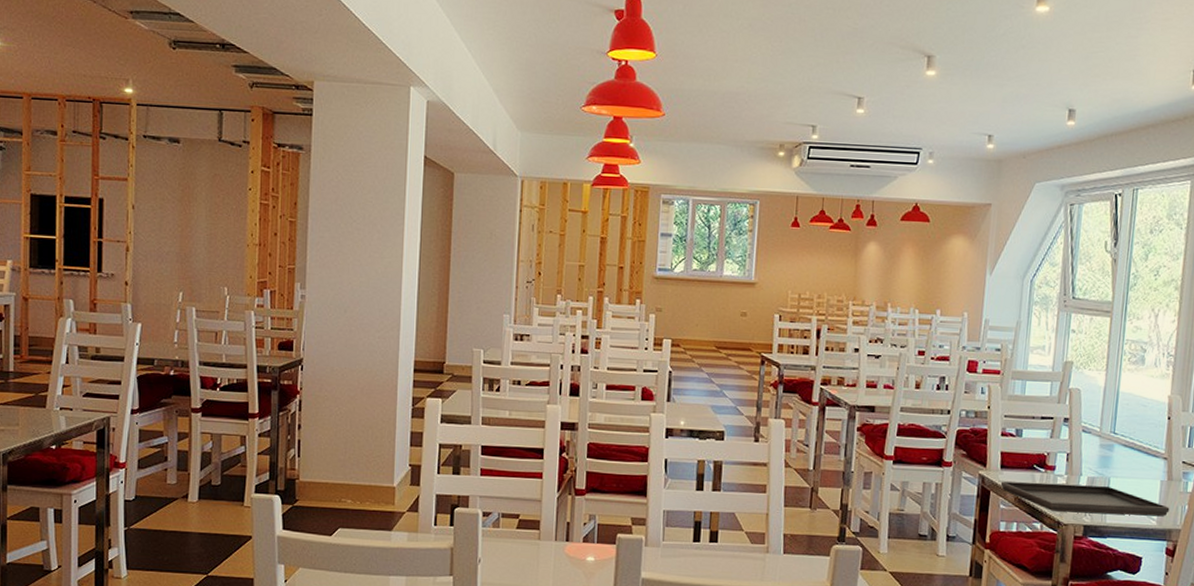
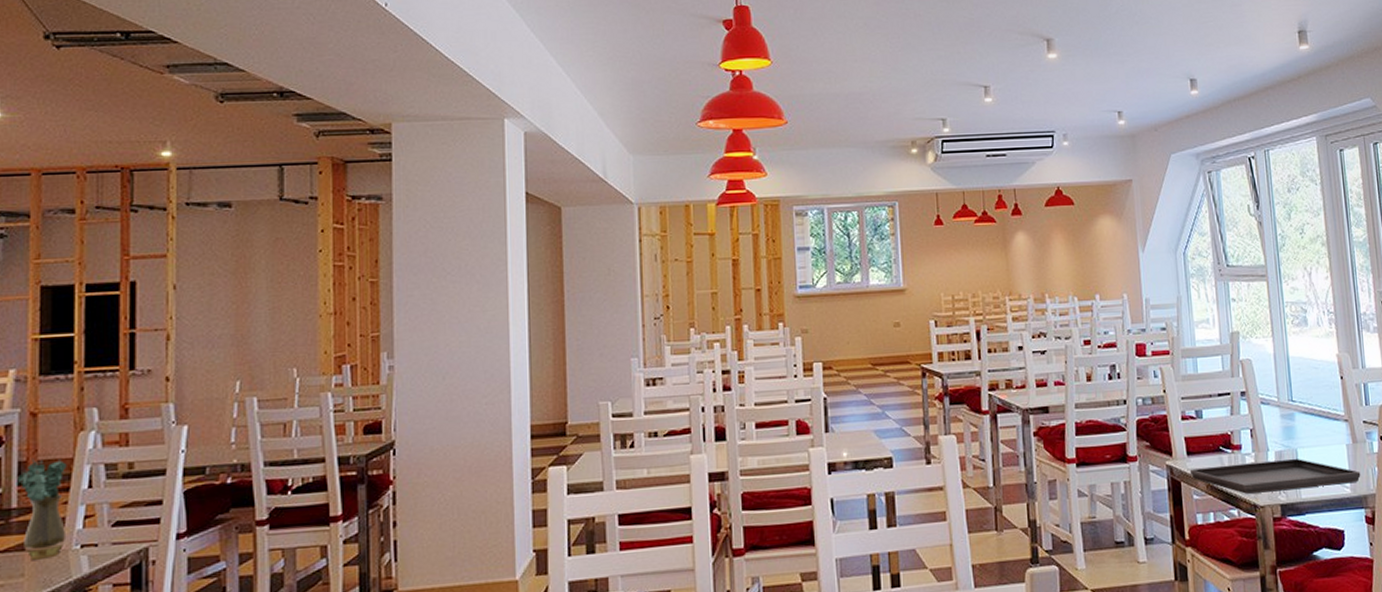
vase: none [13,333,50,415] -> present [17,457,67,560]

